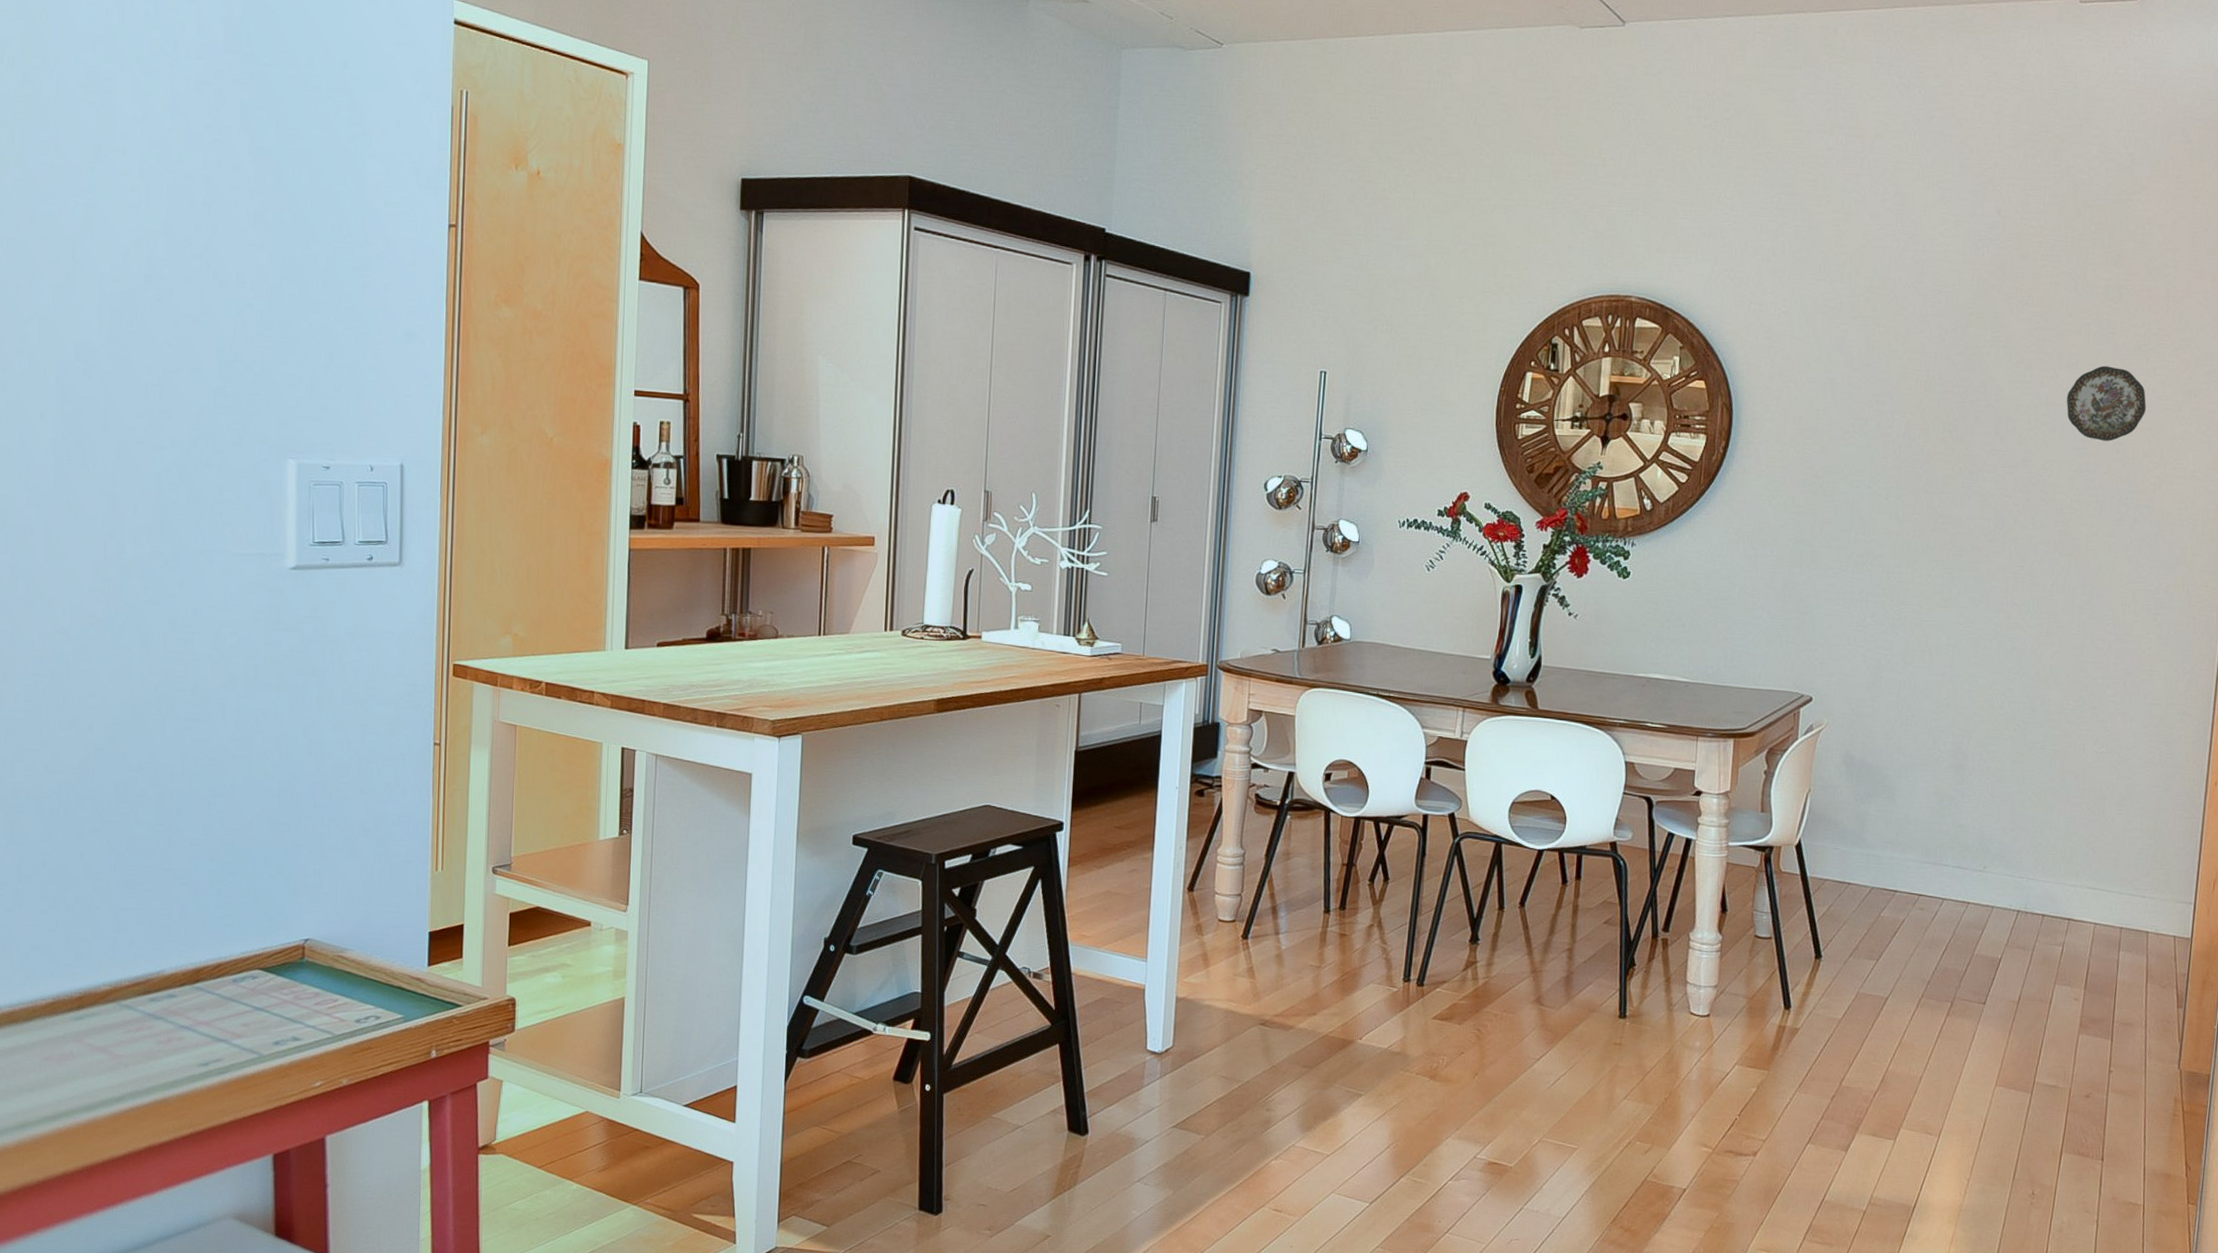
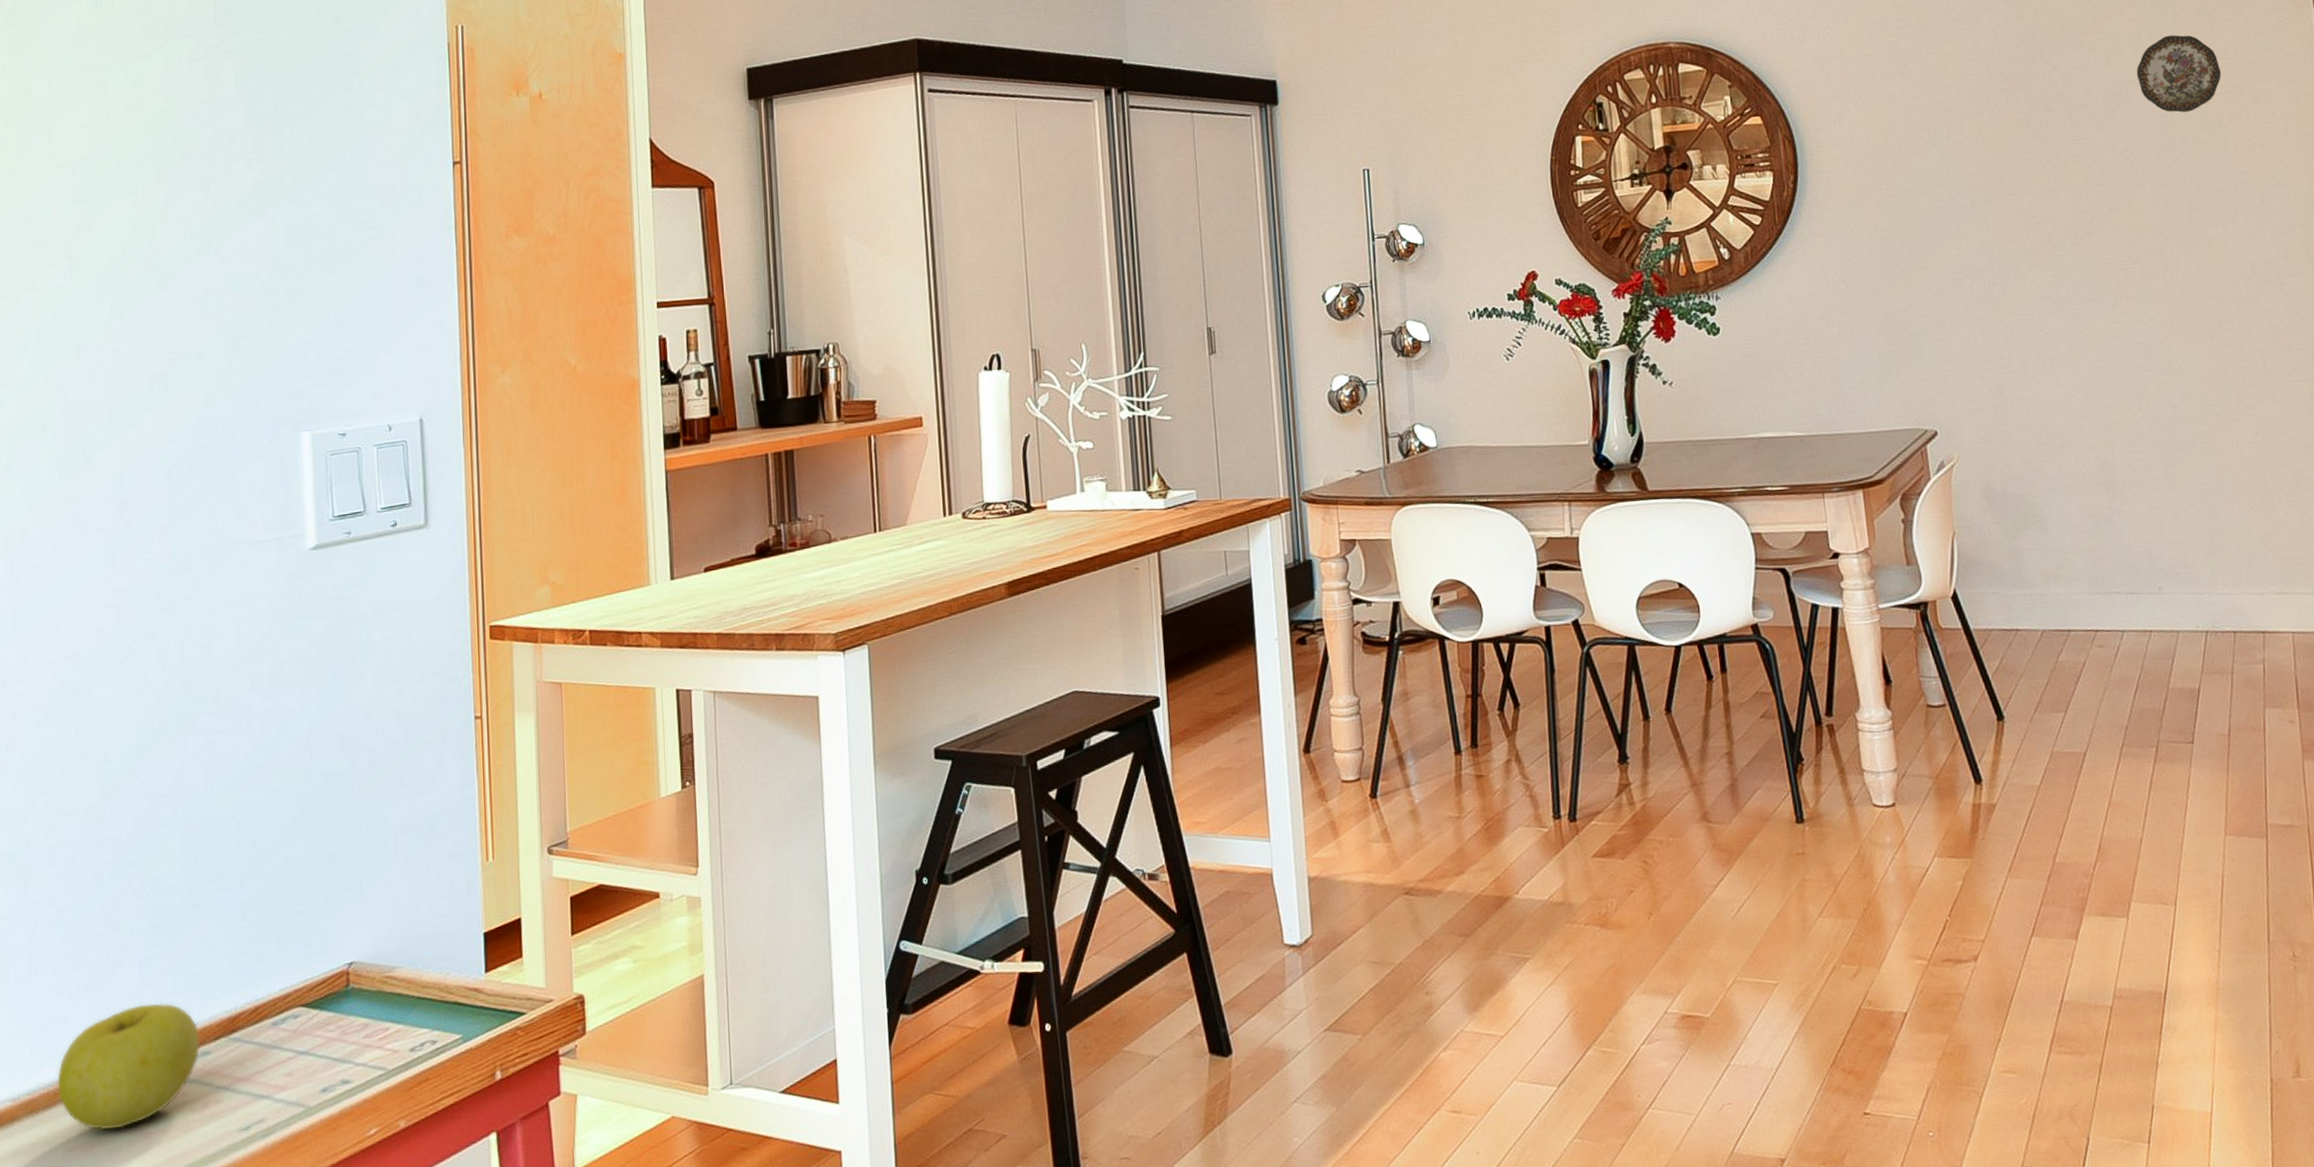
apple: none [36,946,167,1048] -> present [57,1003,201,1131]

